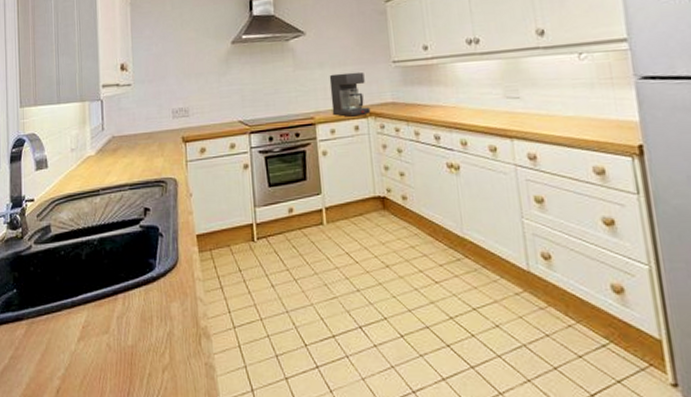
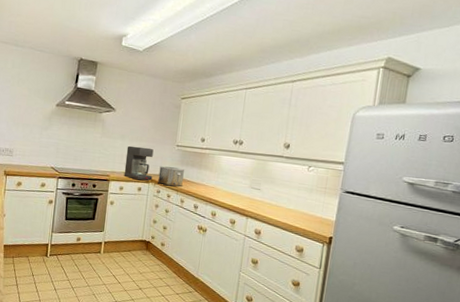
toaster: none [376,90,412,117] -> present [158,166,184,187]

